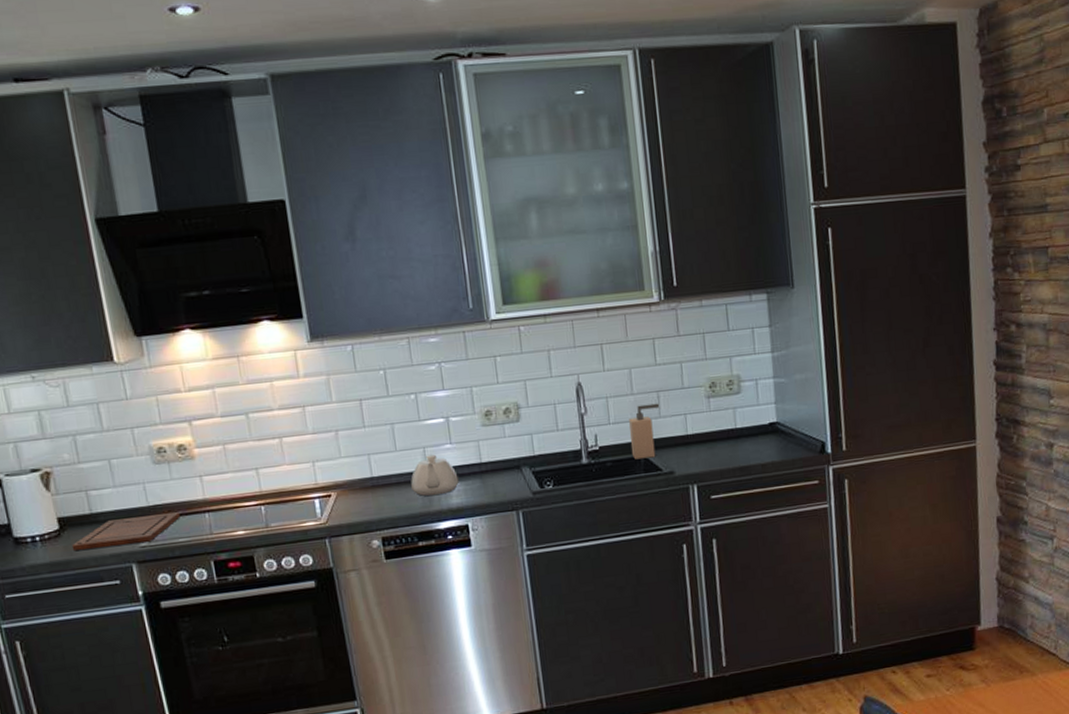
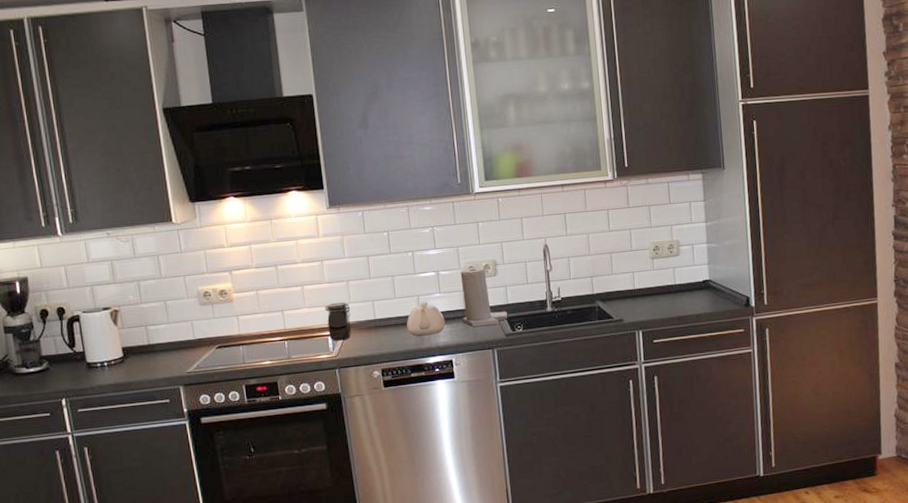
cutting board: present [71,512,180,550] -> none [132,345,220,374]
jar: none [309,456,344,505] -> present [325,302,352,341]
paper towel: none [475,411,534,485] -> present [460,267,508,327]
soap dispenser: present [629,403,660,460] -> none [586,262,612,309]

